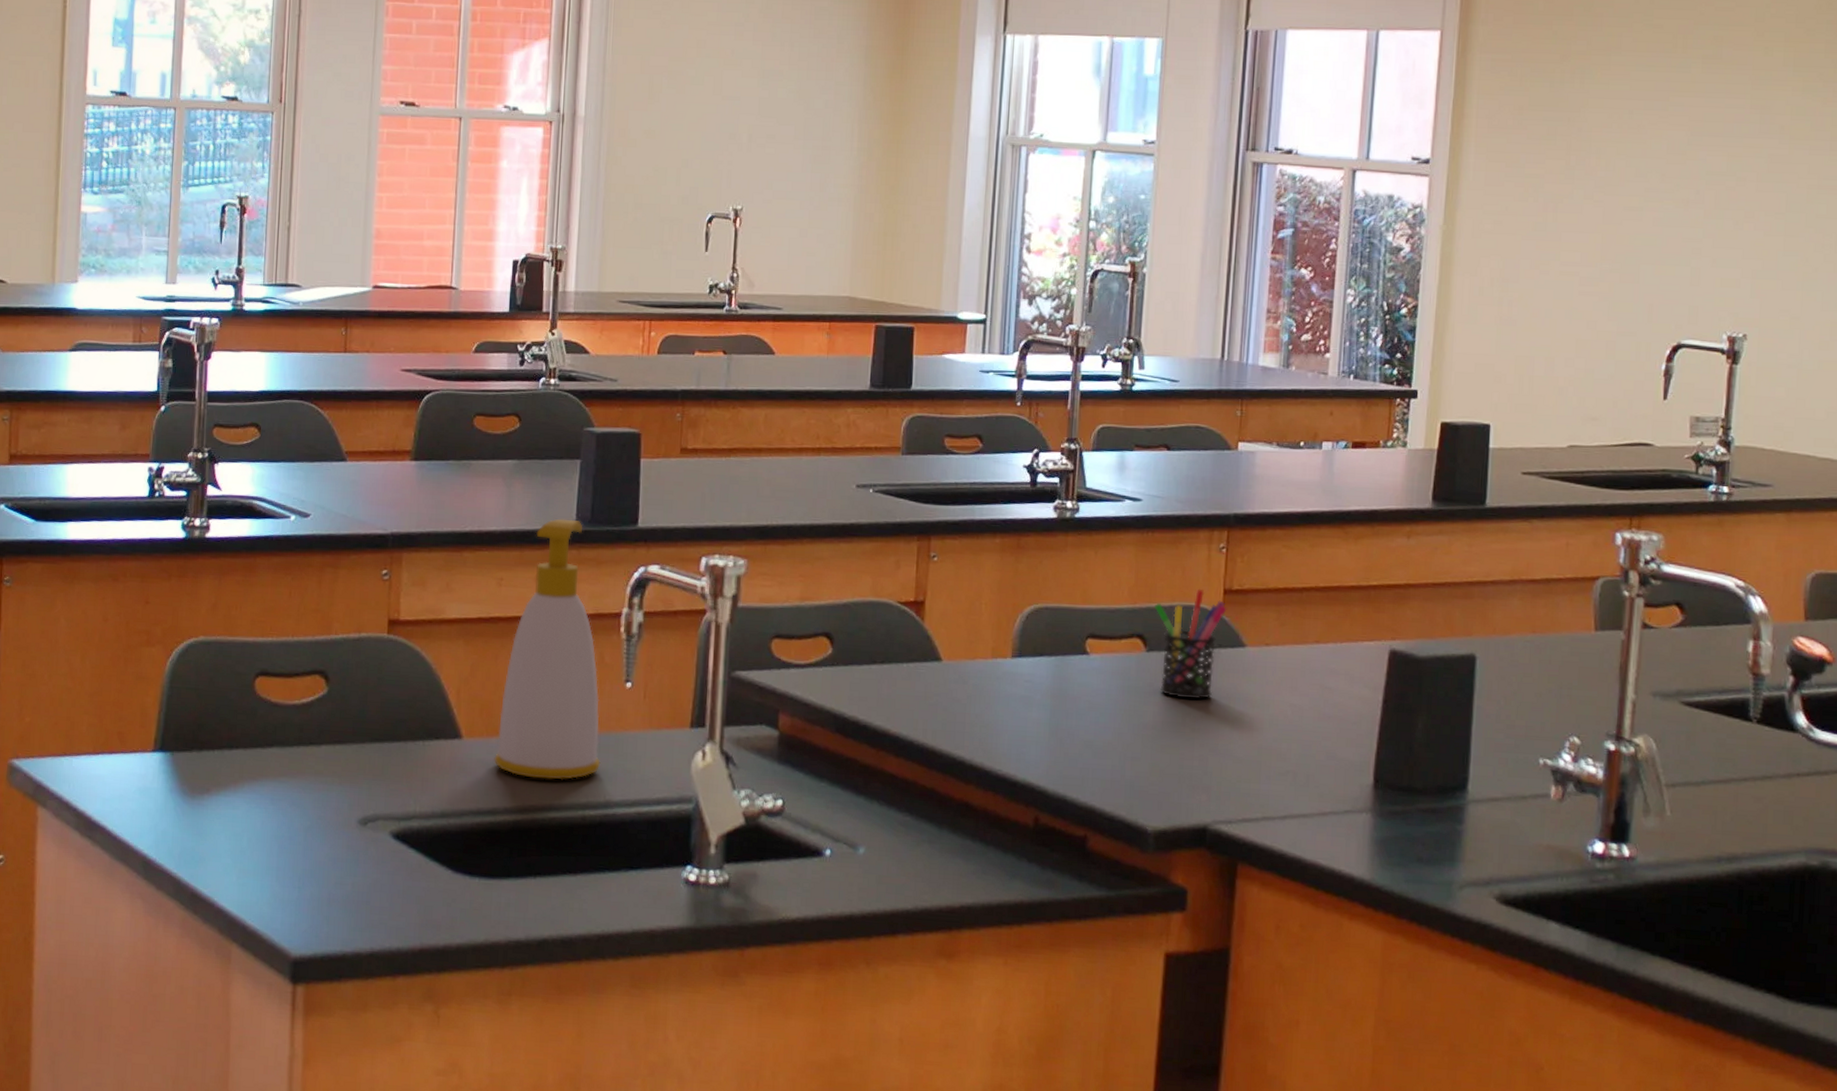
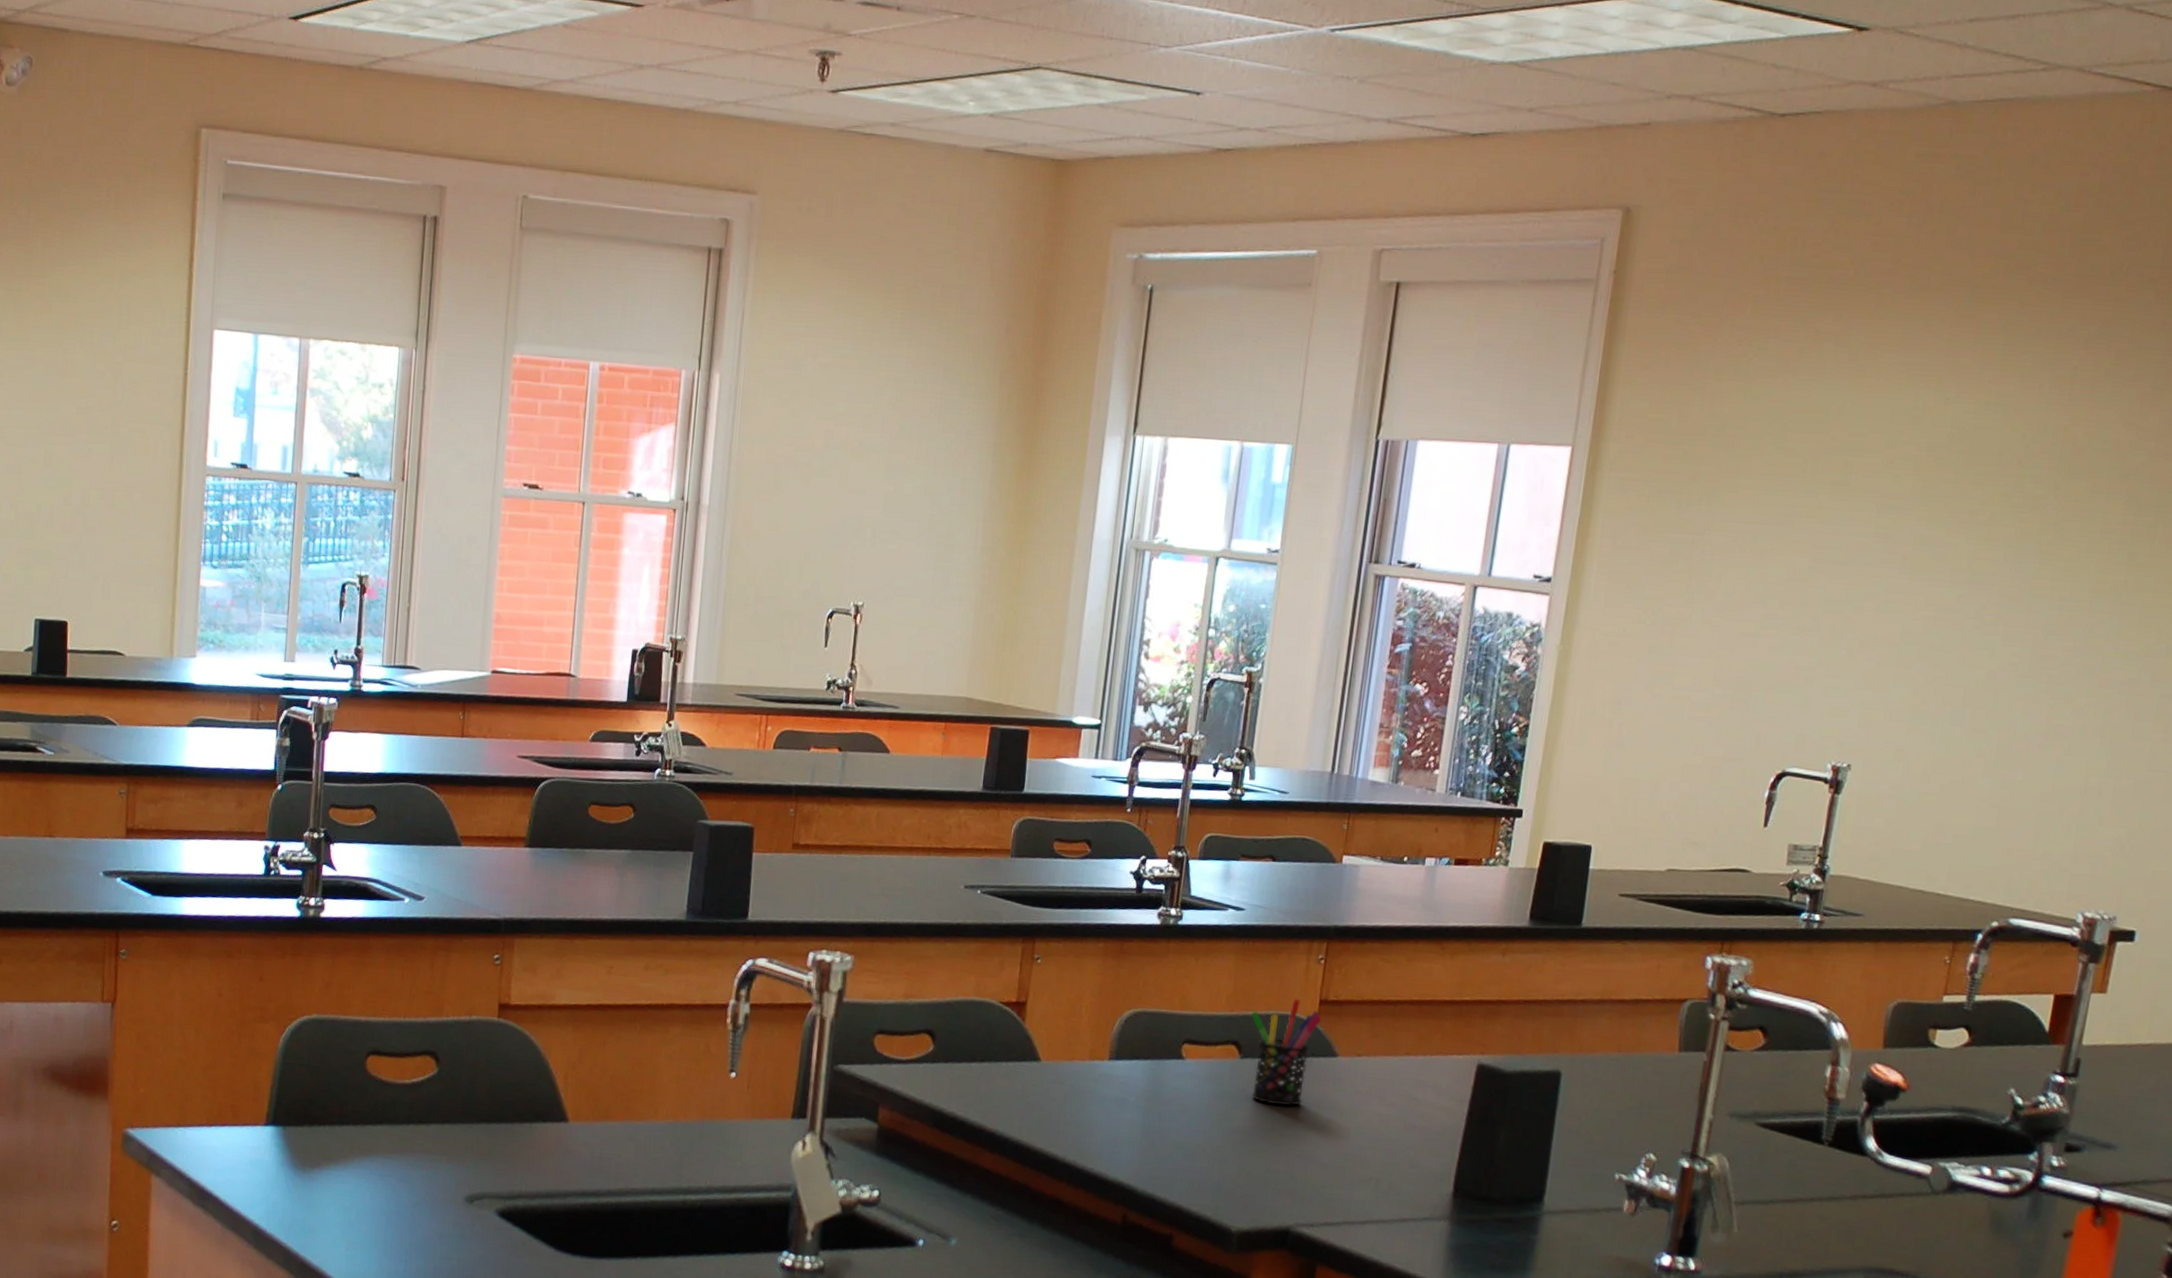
soap bottle: present [494,518,601,780] -> none [599,909,704,1165]

